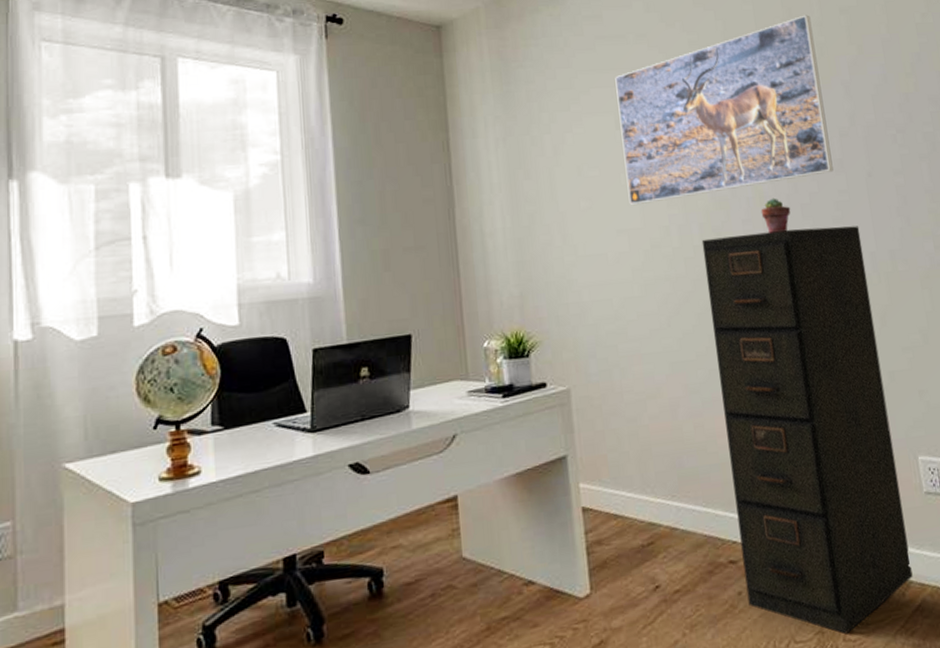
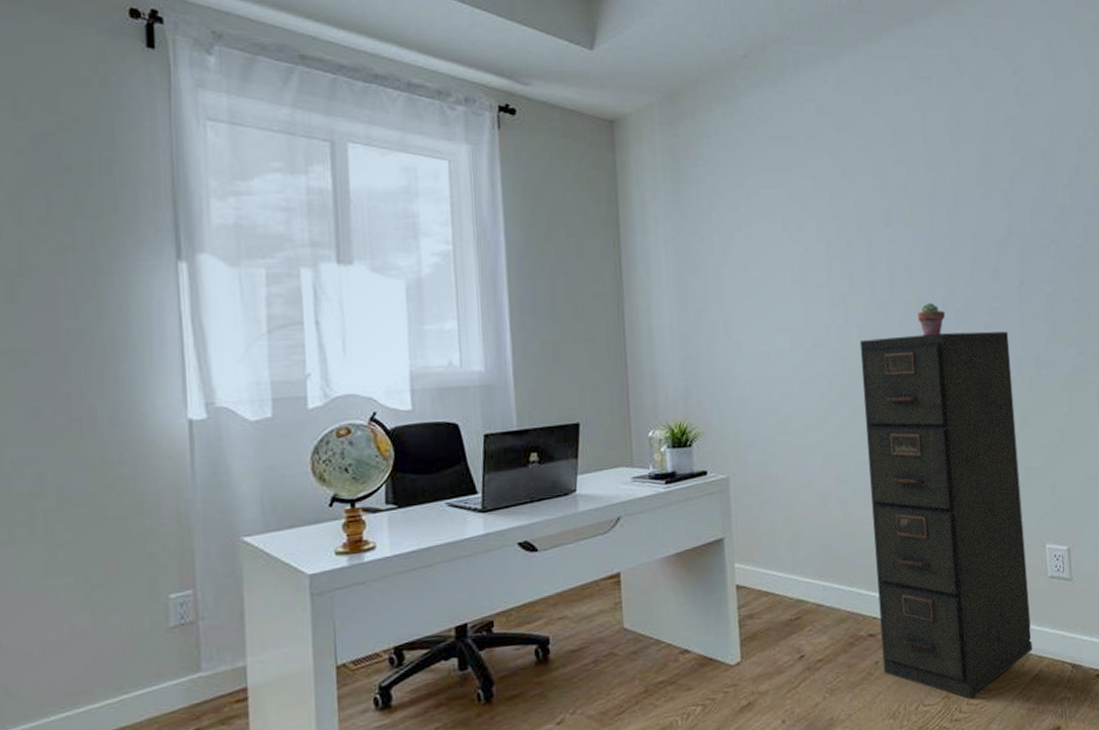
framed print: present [615,15,834,205] -> none [784,124,988,305]

